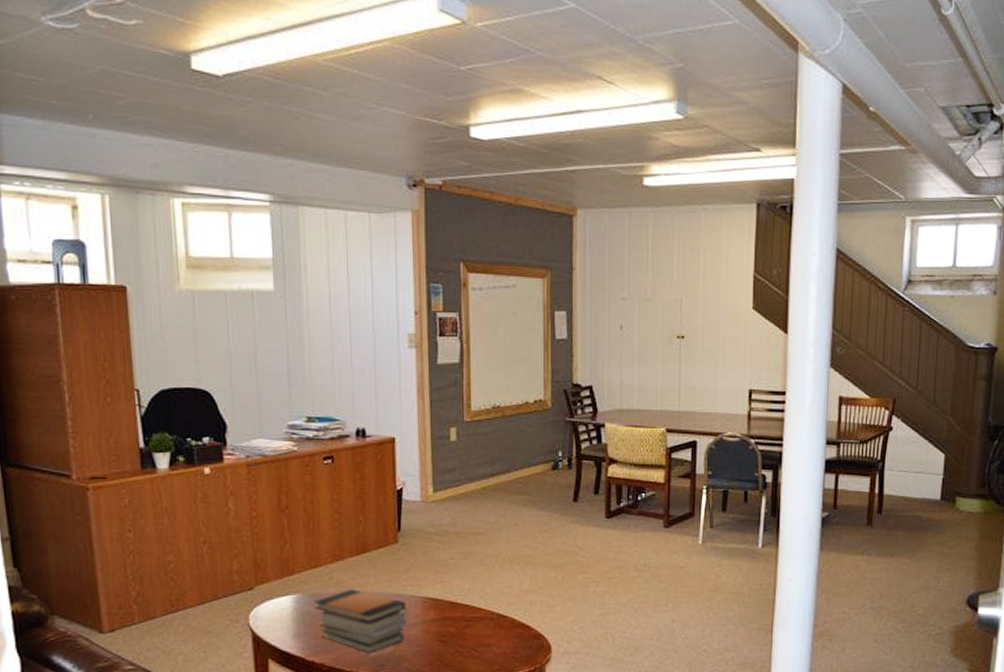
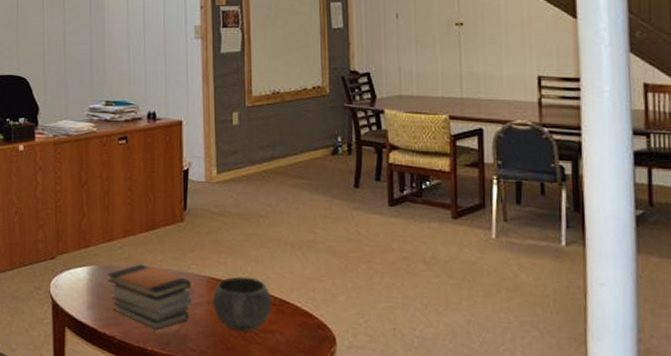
bowl: none [429,594,490,647] -> present [213,276,272,332]

